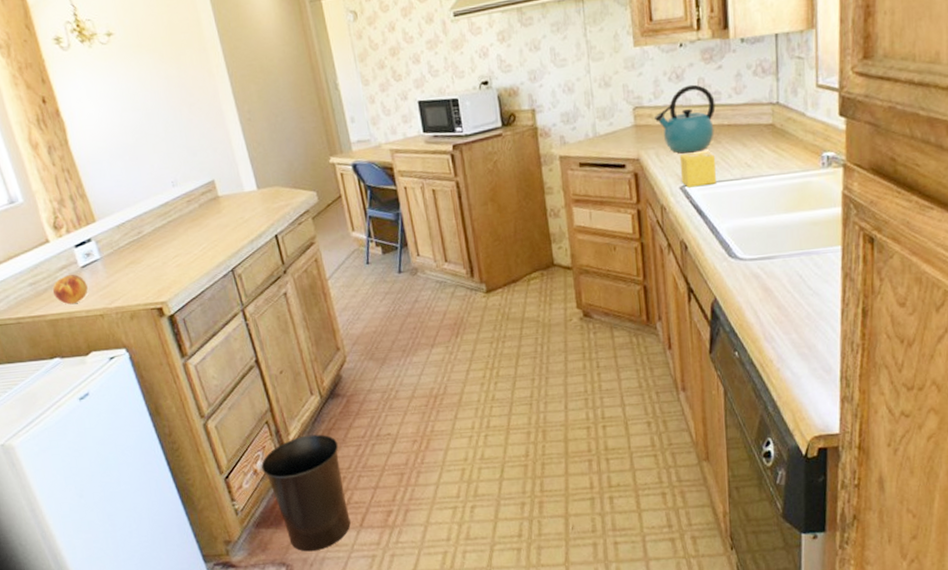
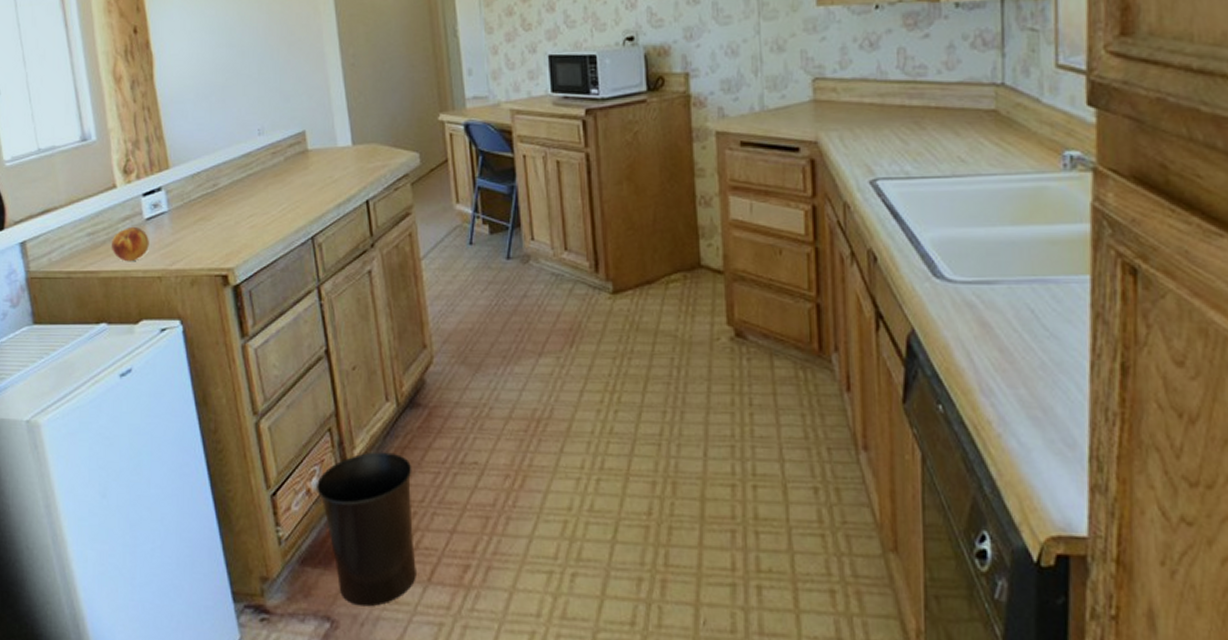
kettle: present [655,84,716,154] -> none [840,54,920,139]
sponge: present [679,151,716,188] -> none [870,138,918,183]

